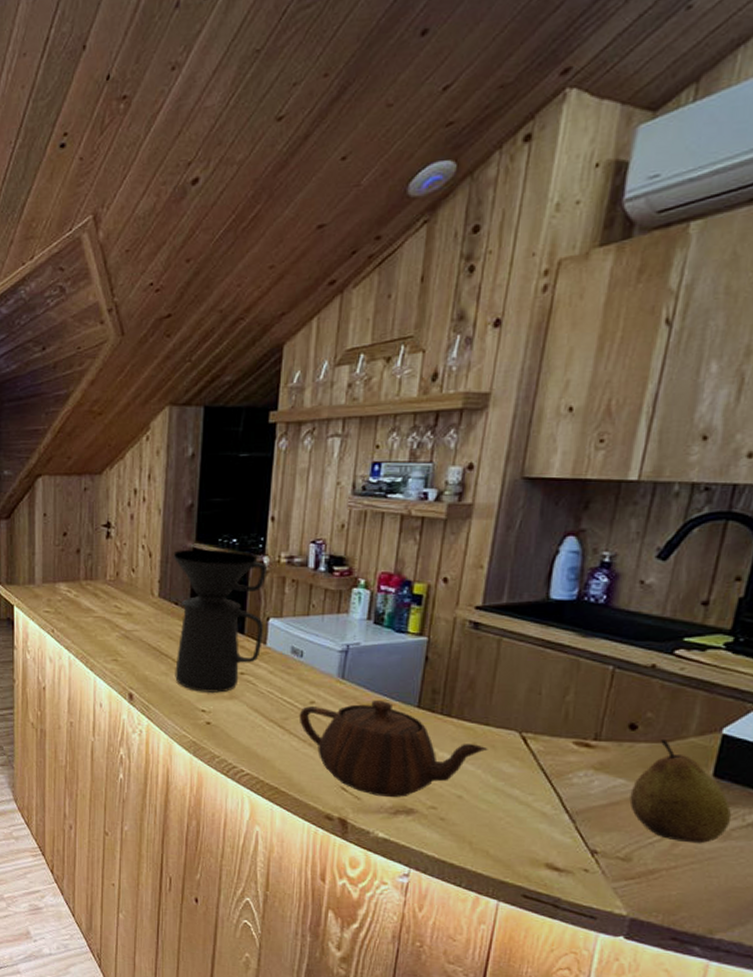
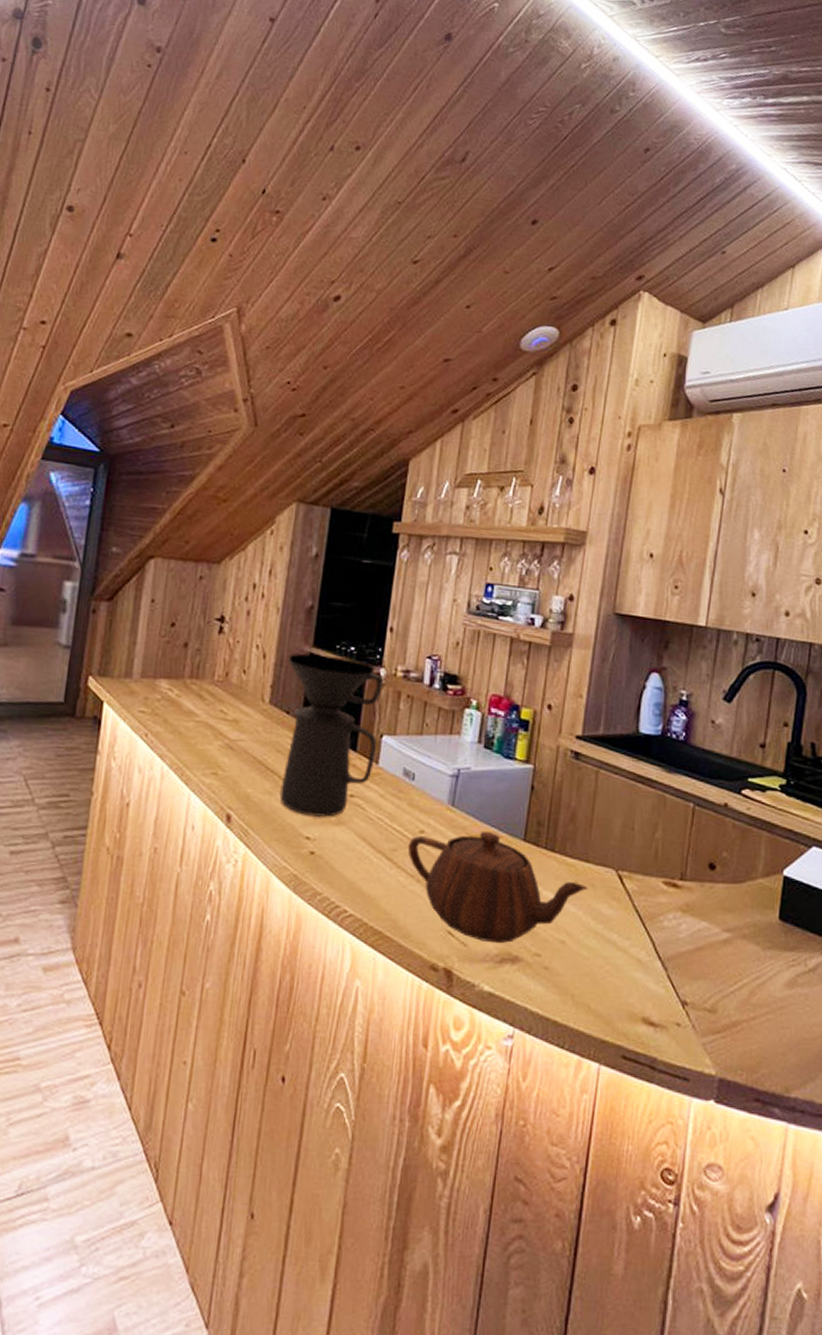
fruit: present [629,738,732,844] -> none [712,879,796,992]

